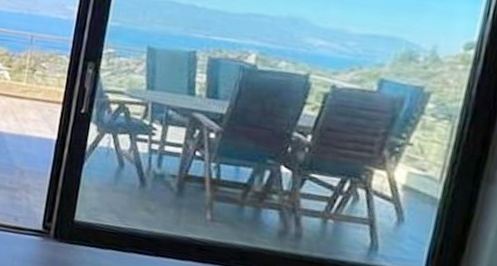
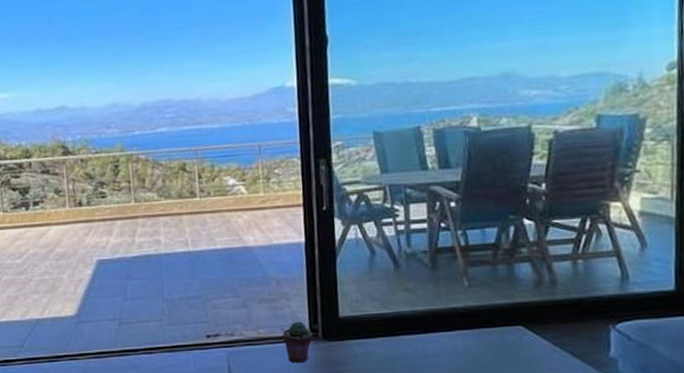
potted succulent: none [13,215,44,257] -> present [282,321,313,364]

